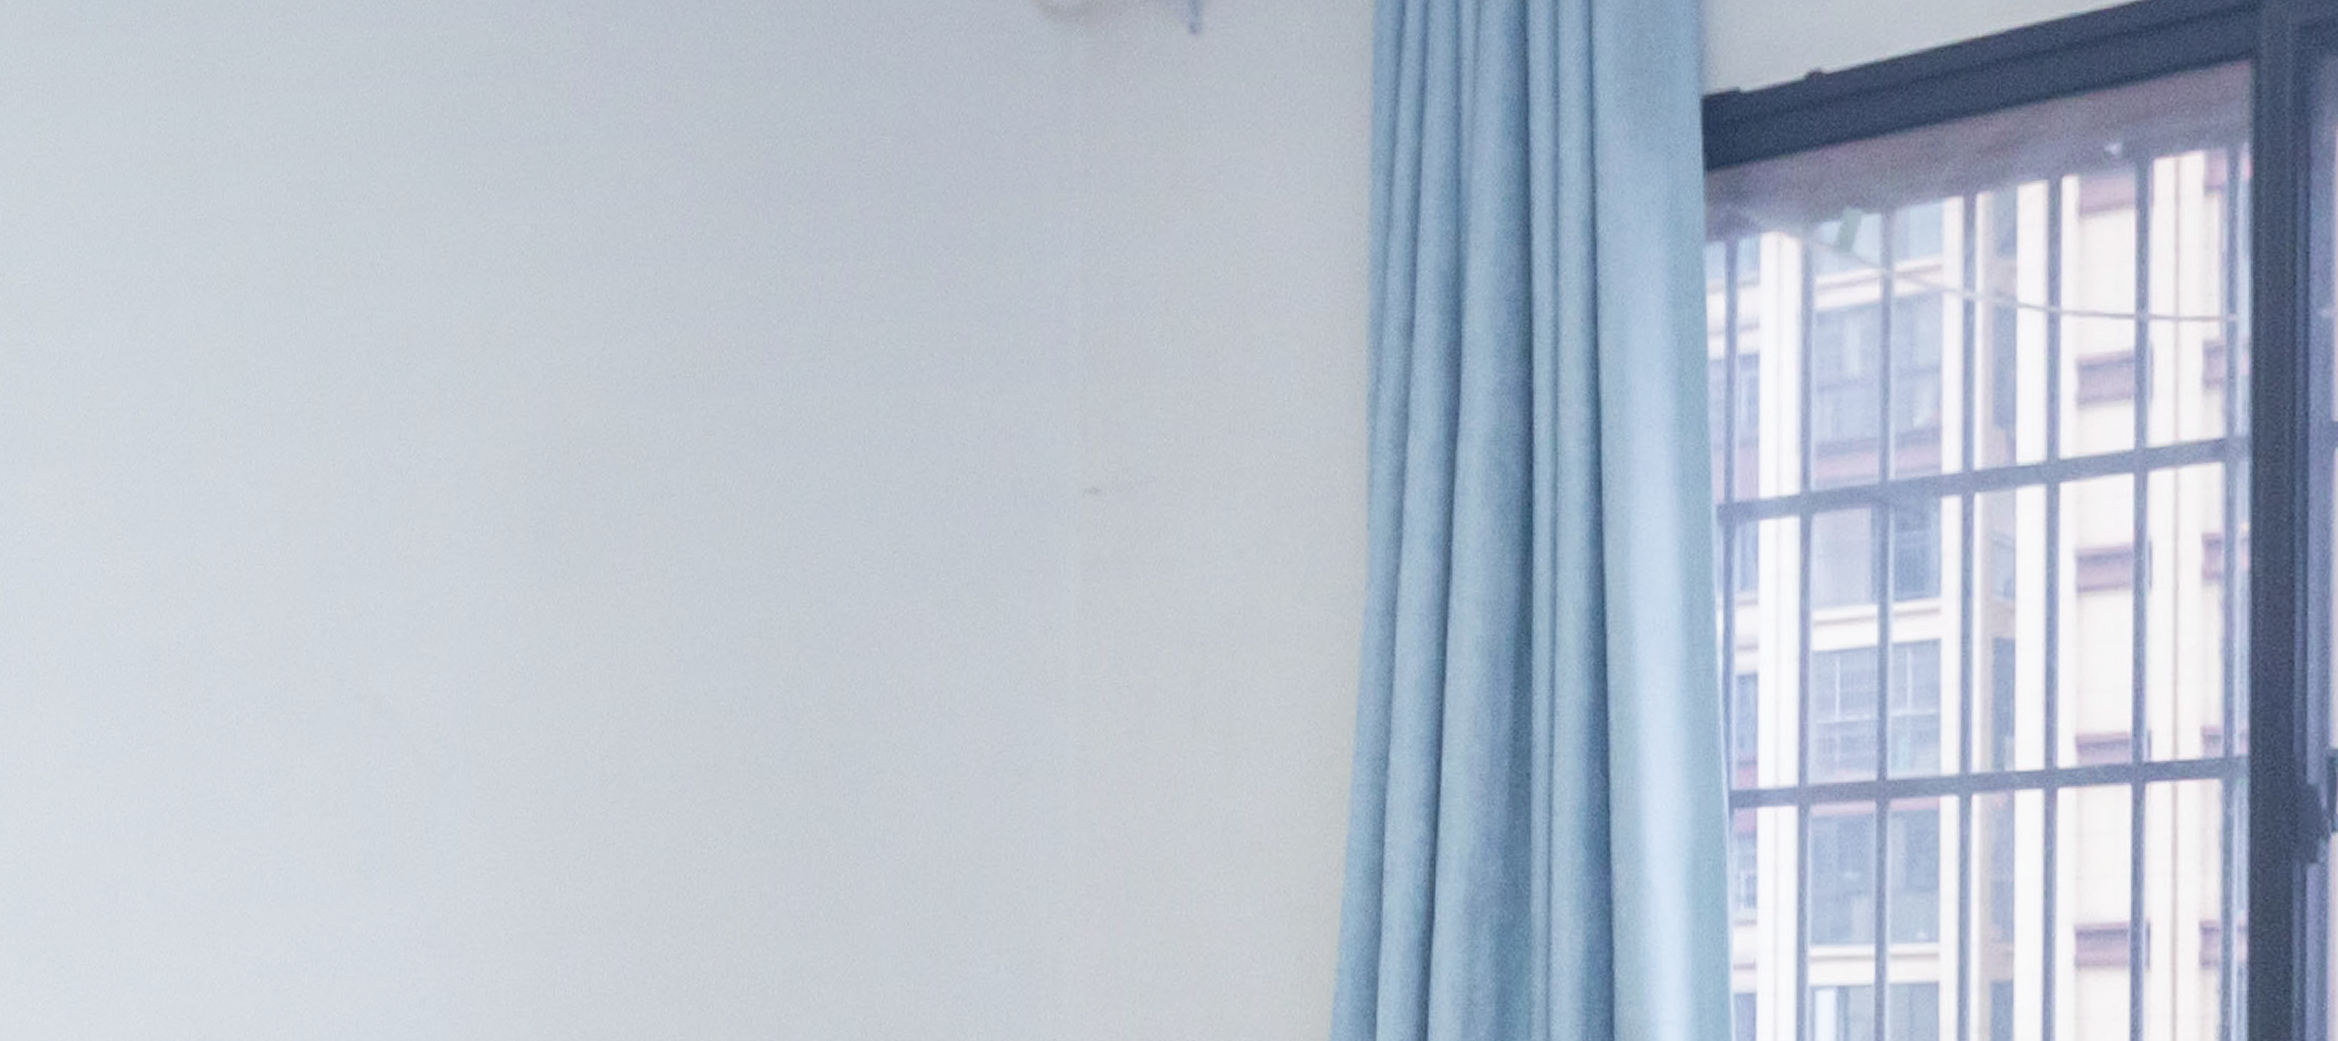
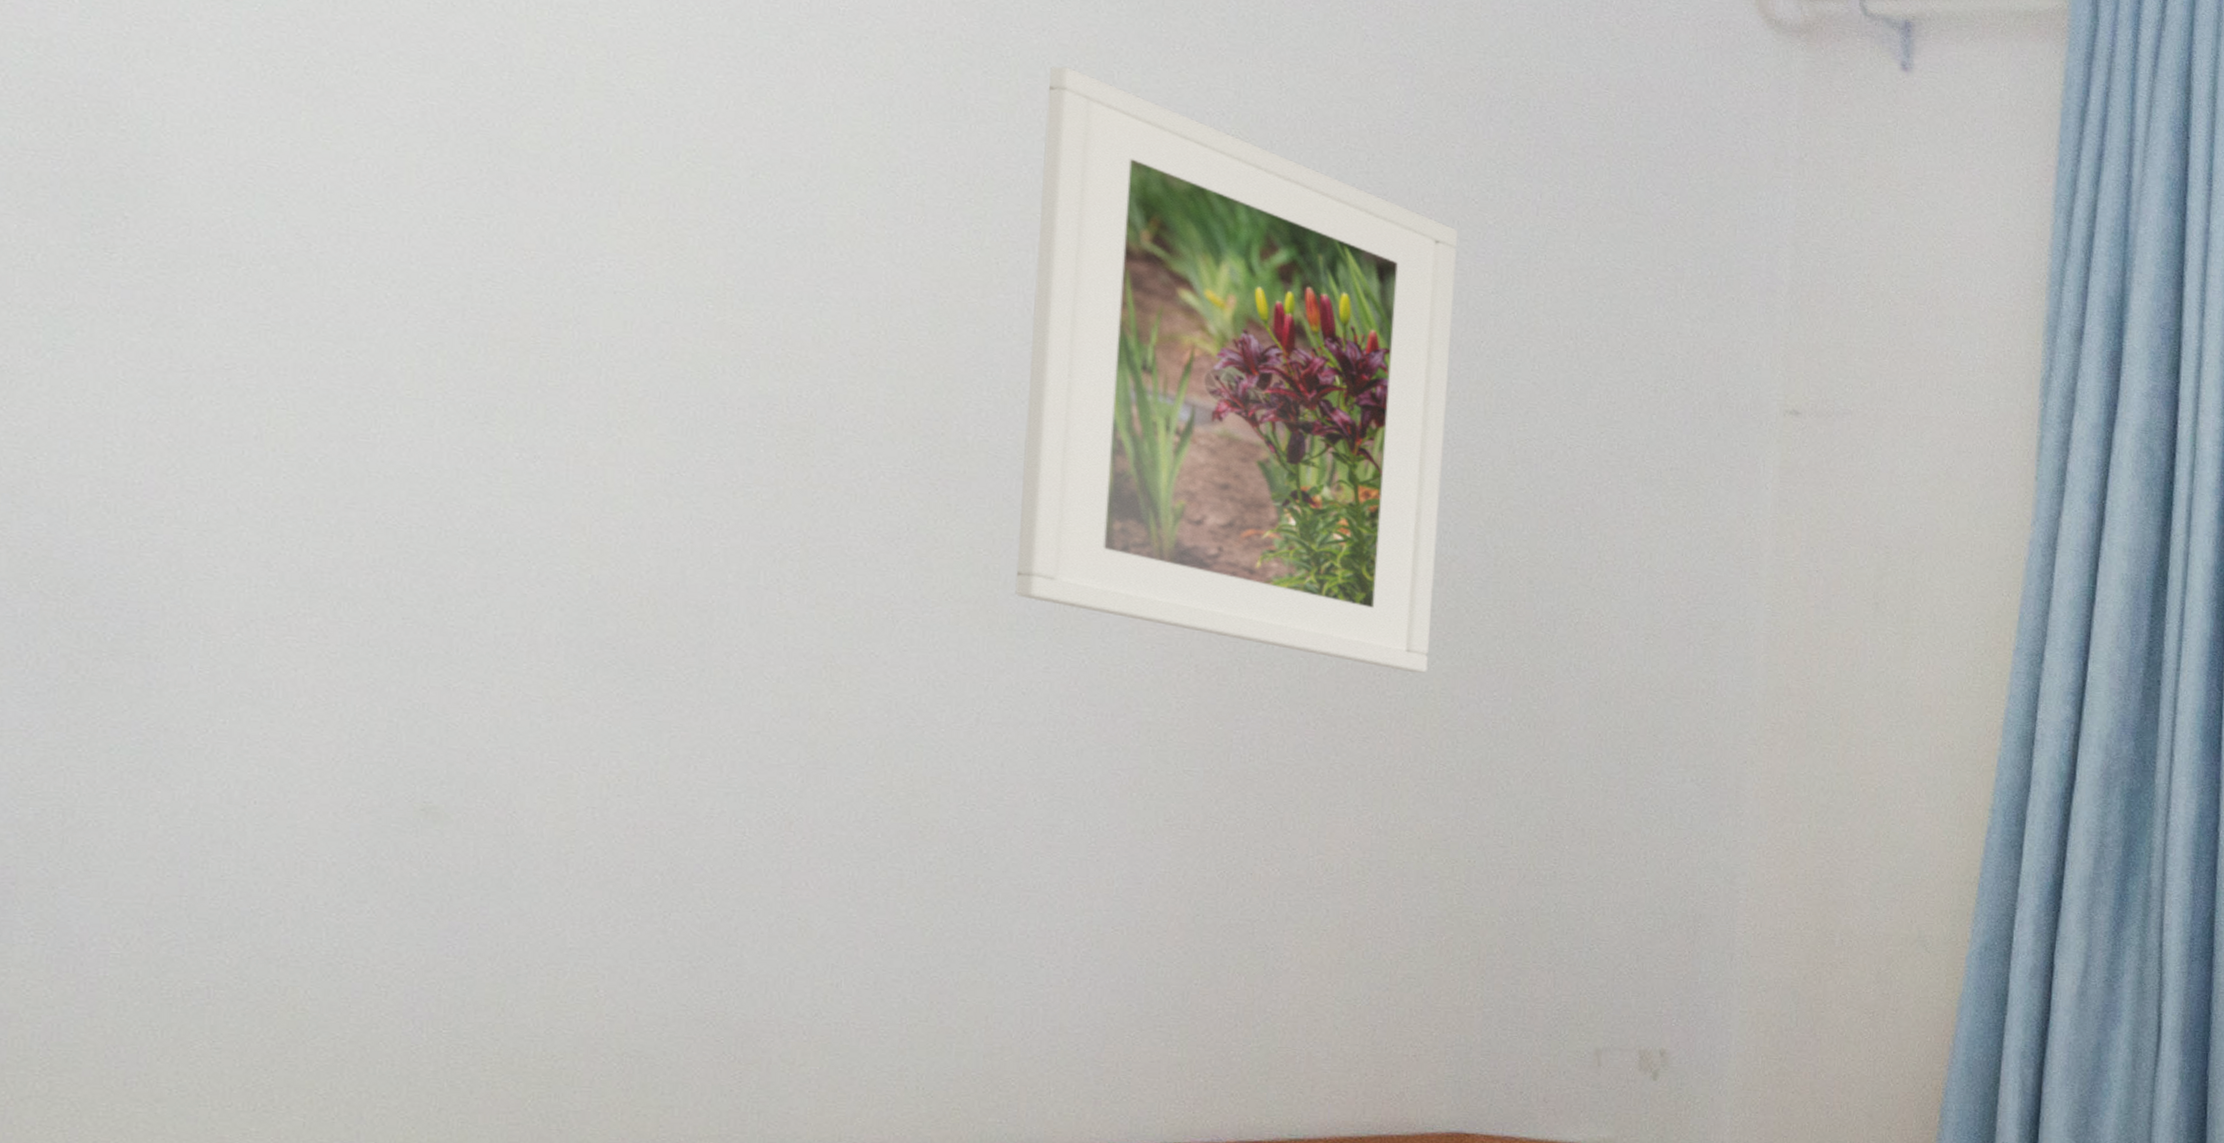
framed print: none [361,234,744,872] -> present [1015,66,1459,673]

